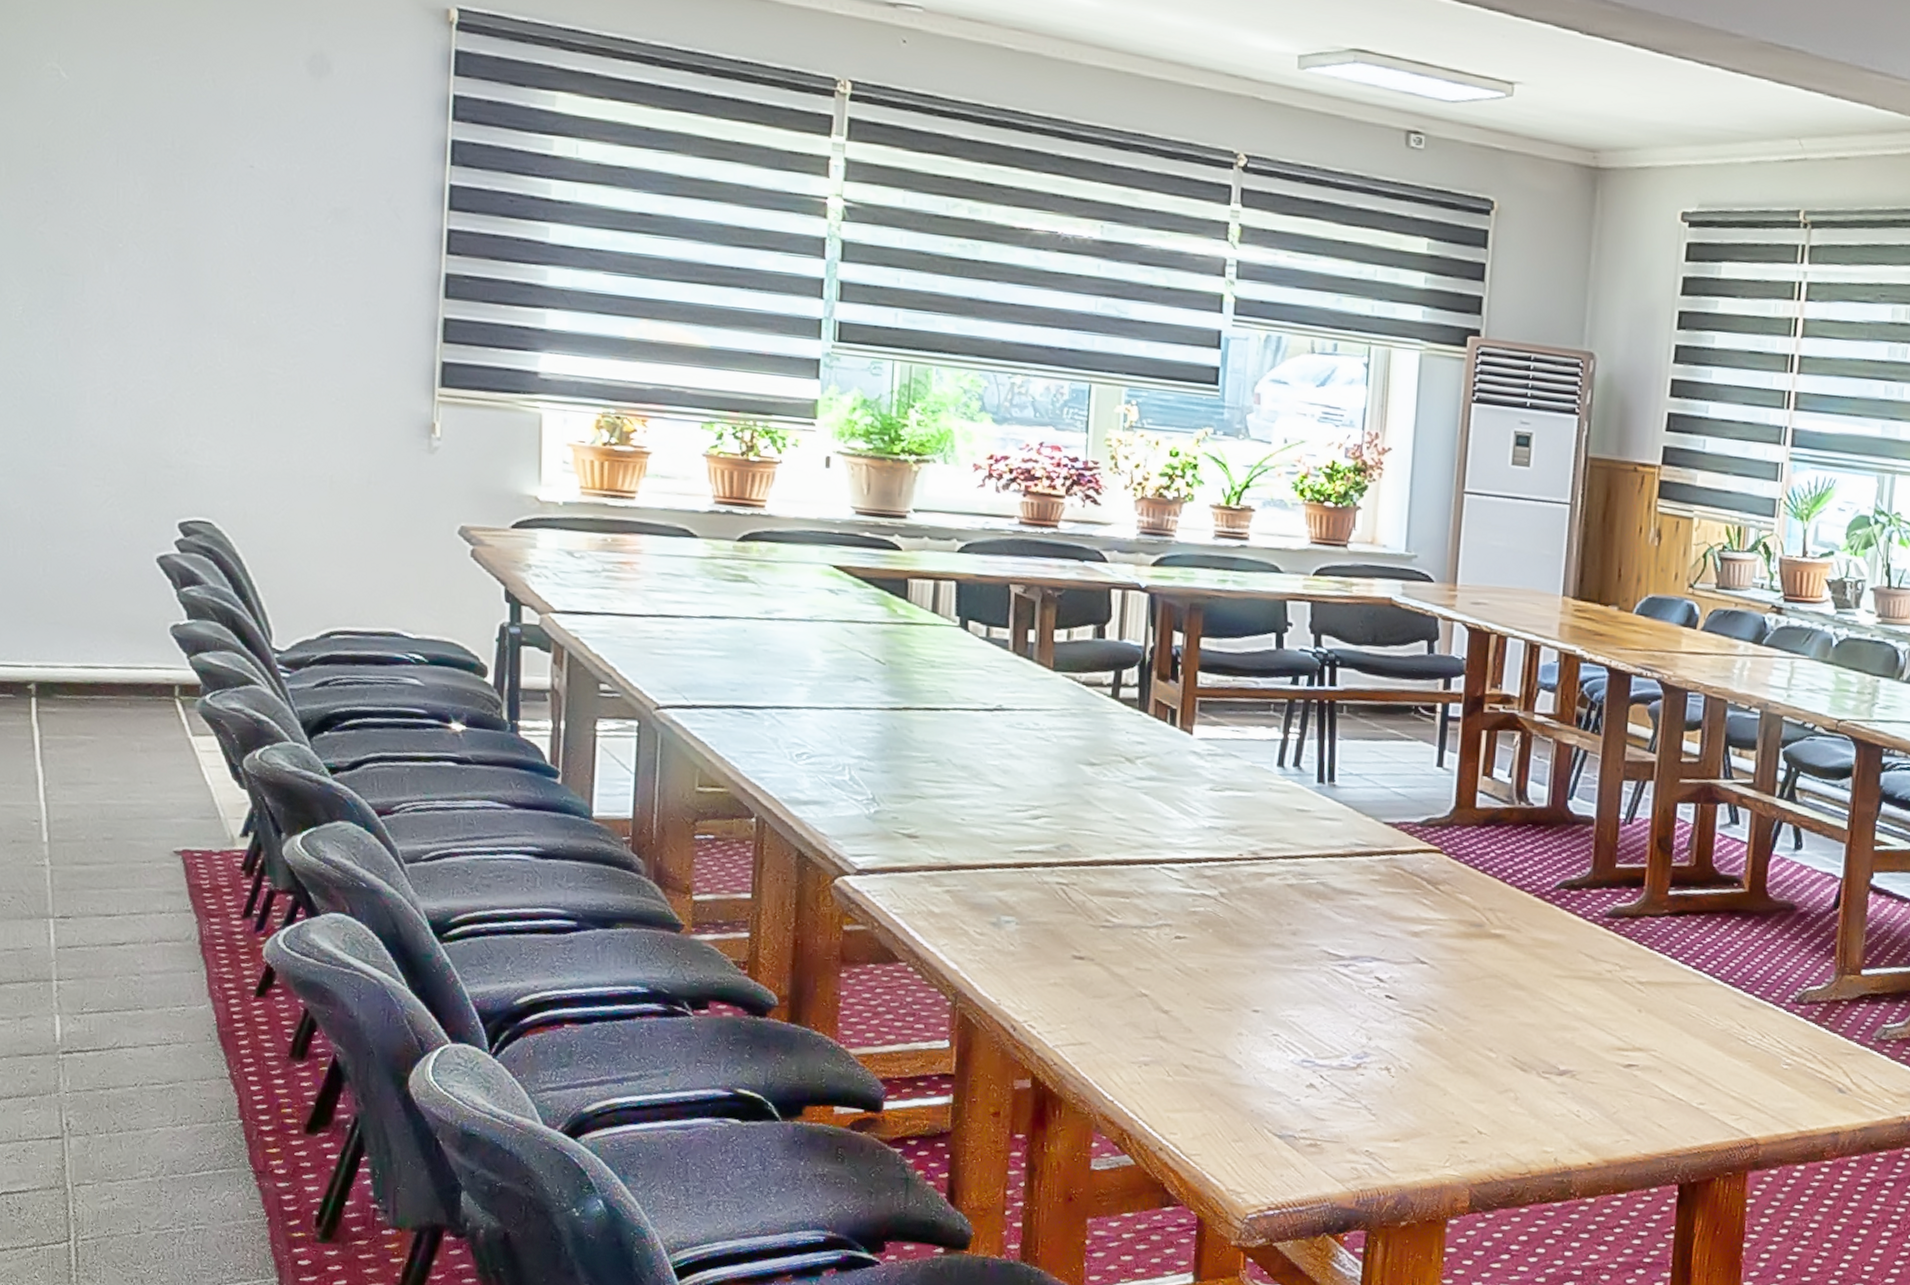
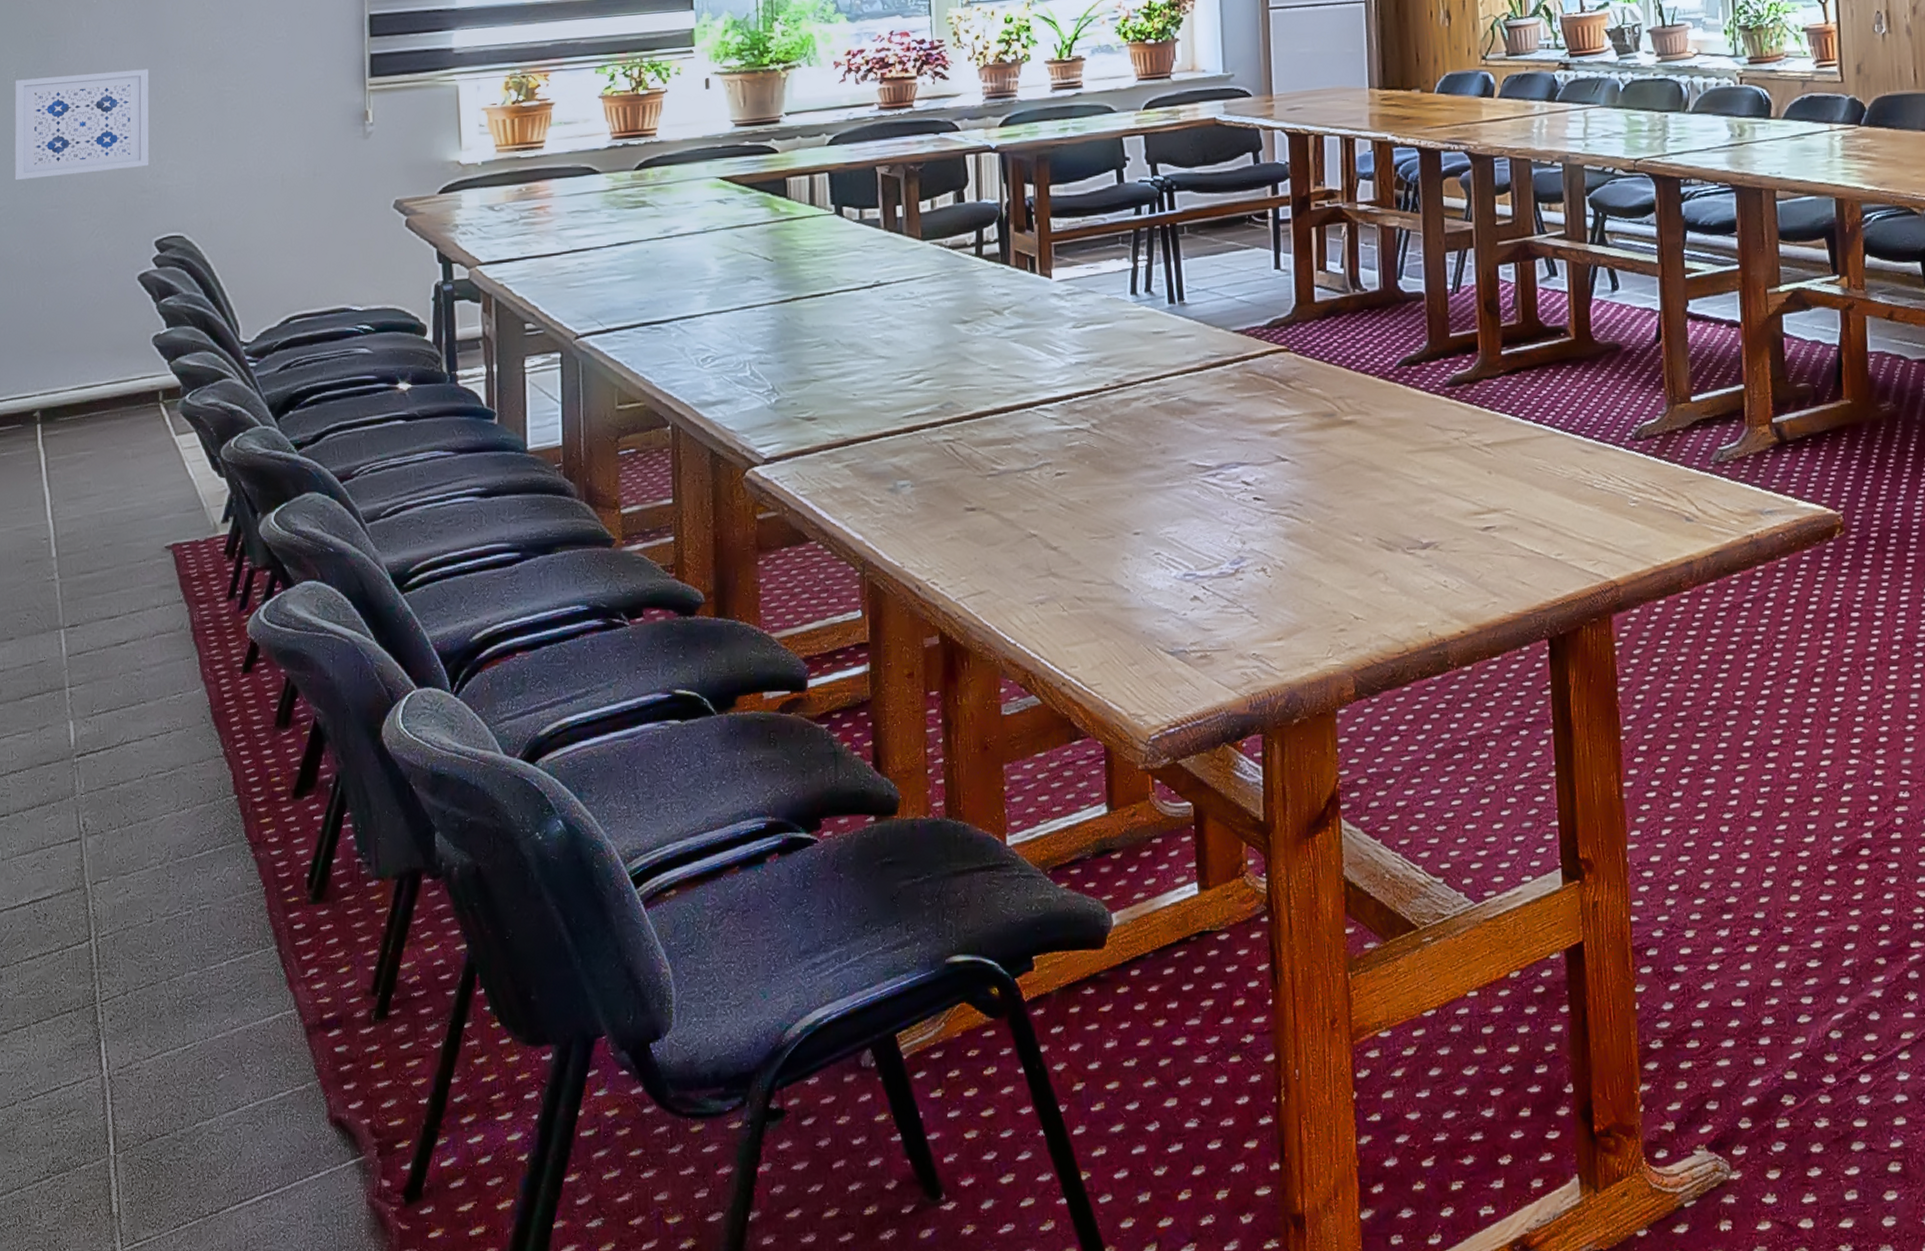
wall art: none [16,316,181,439] -> present [14,69,149,180]

